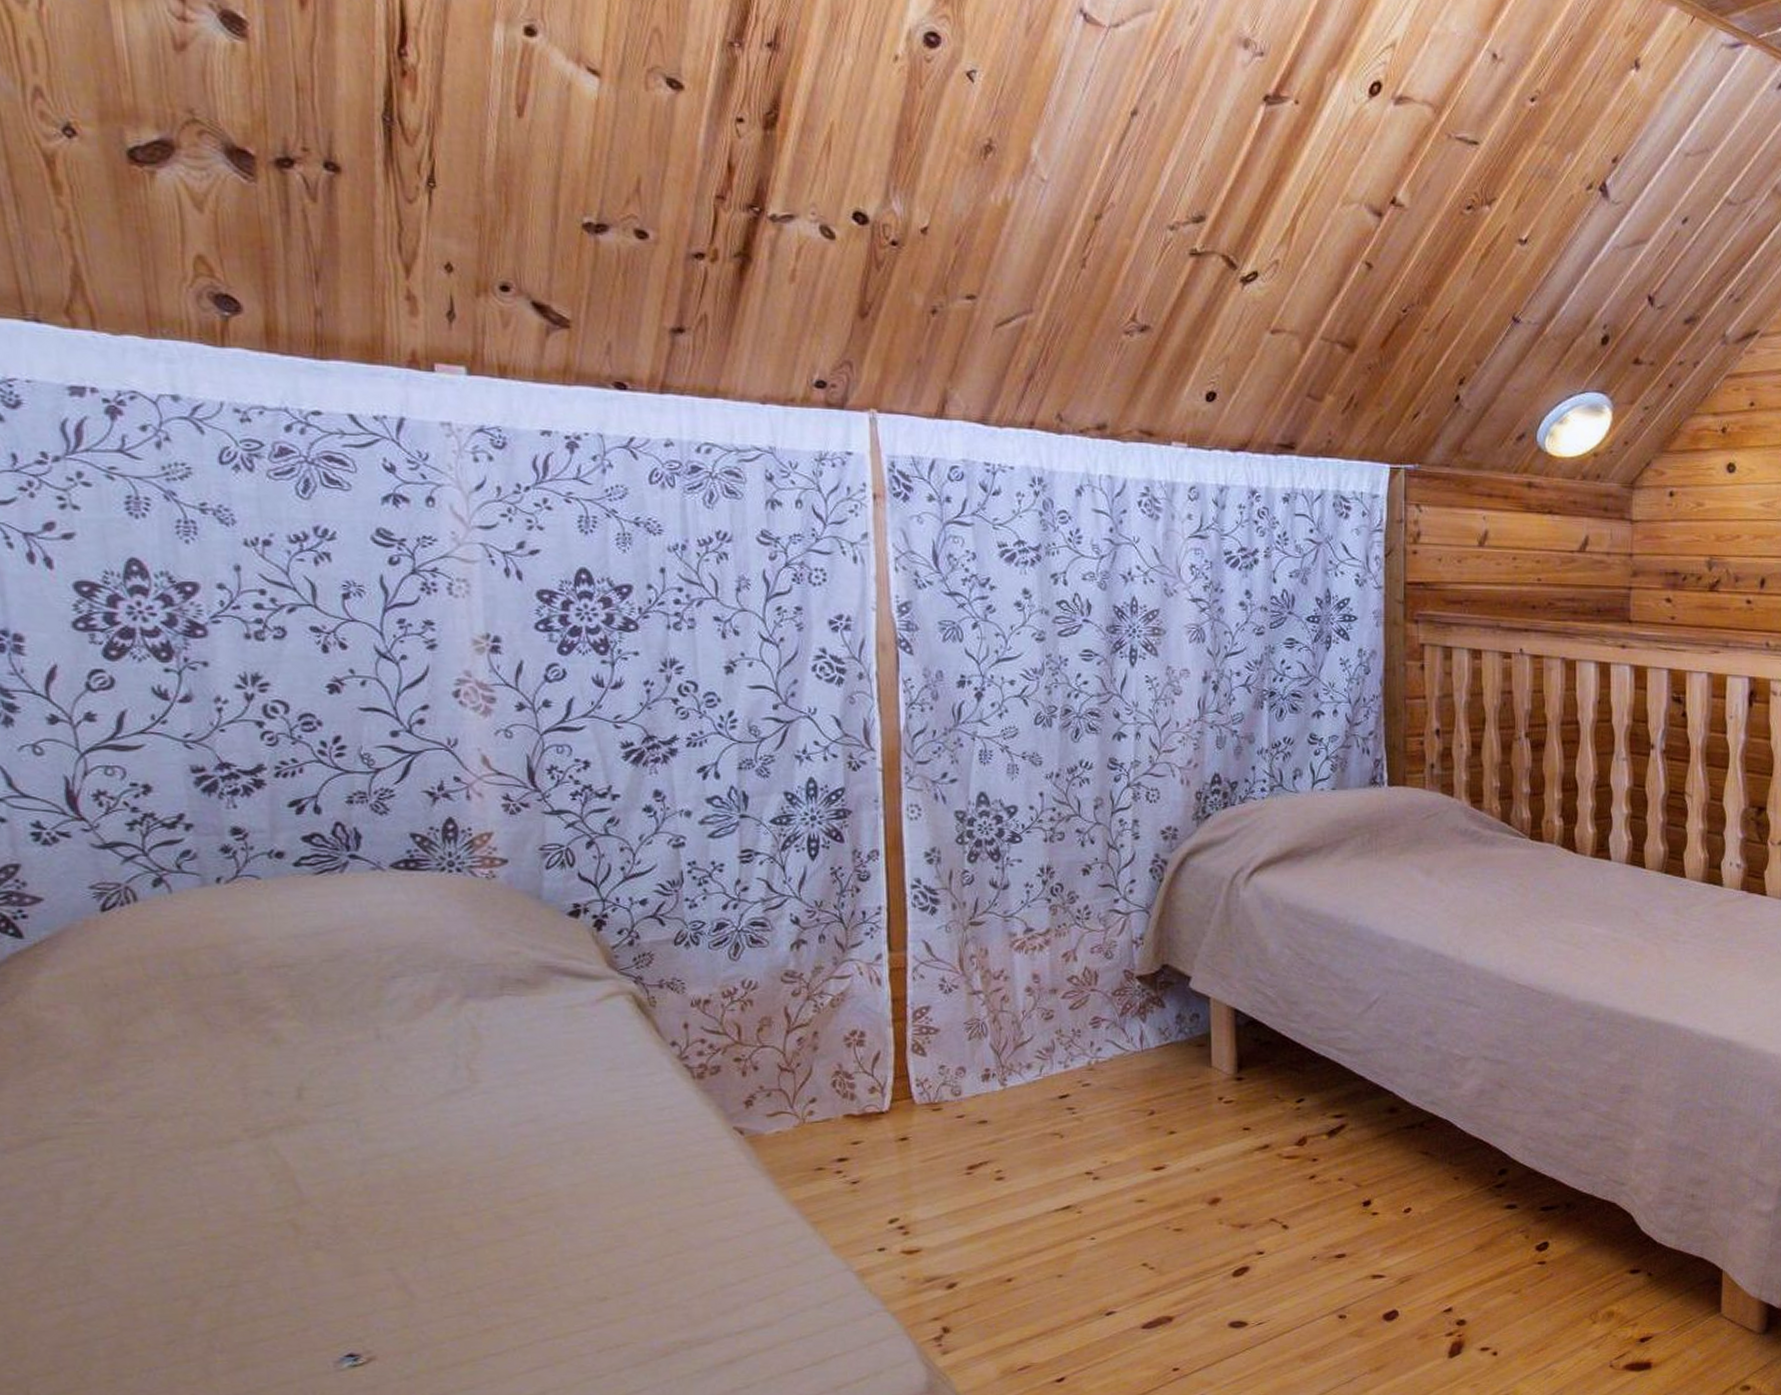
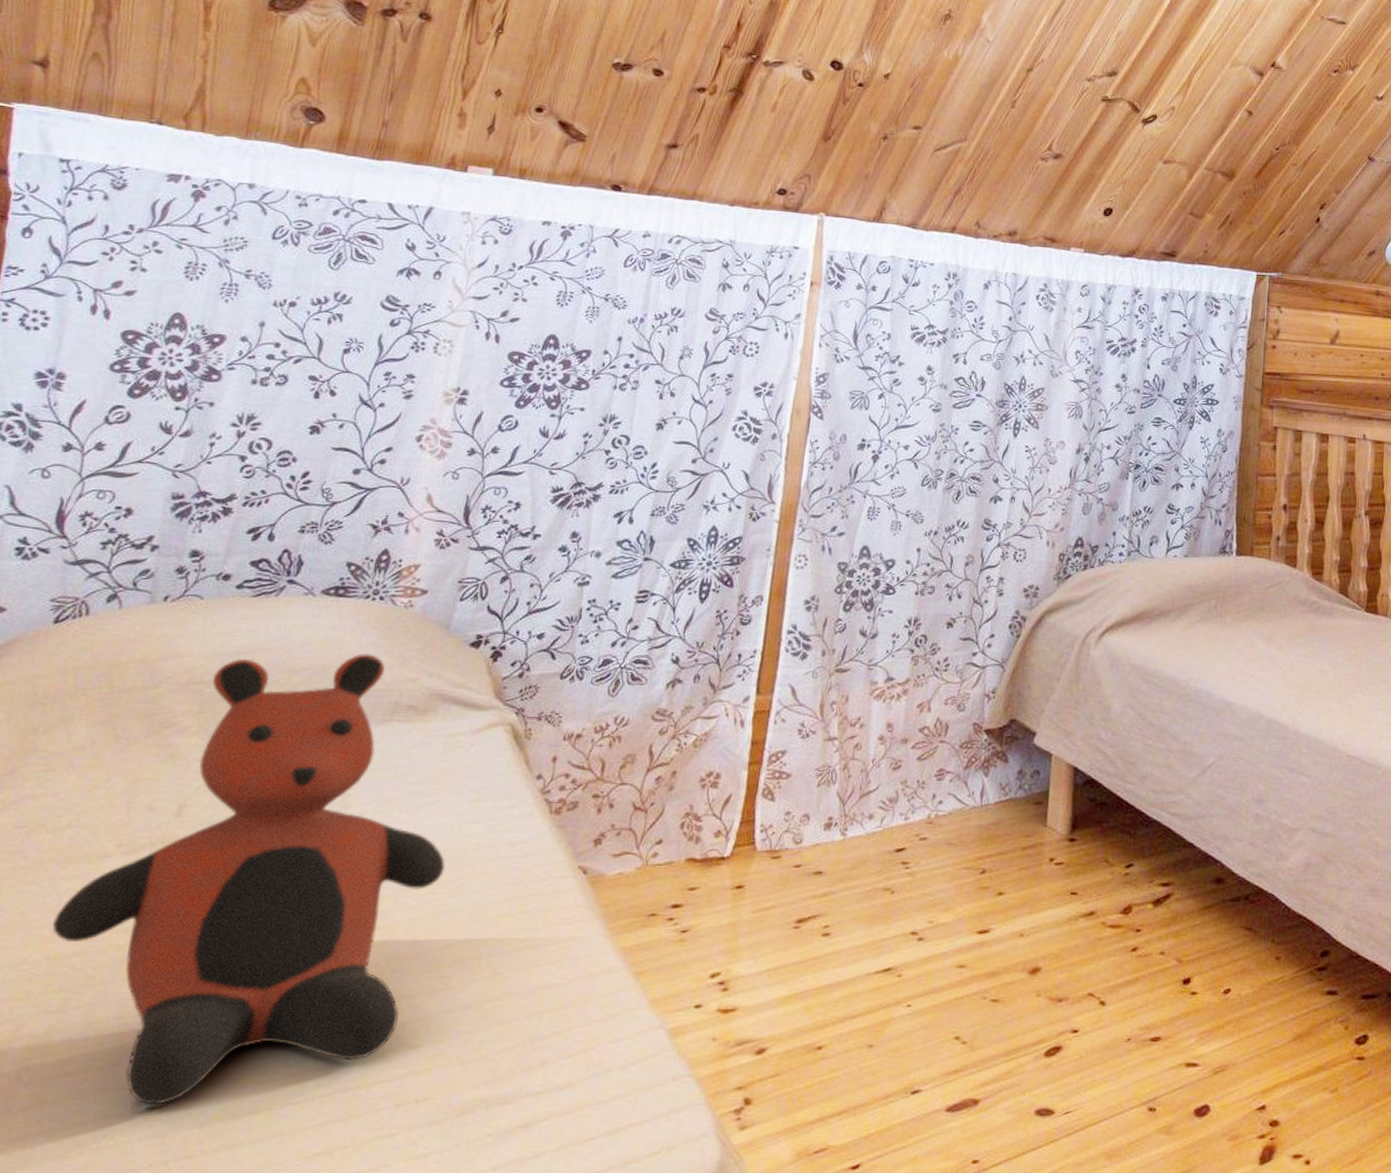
teddy bear: none [198,928,595,1363] -> present [52,653,445,1105]

